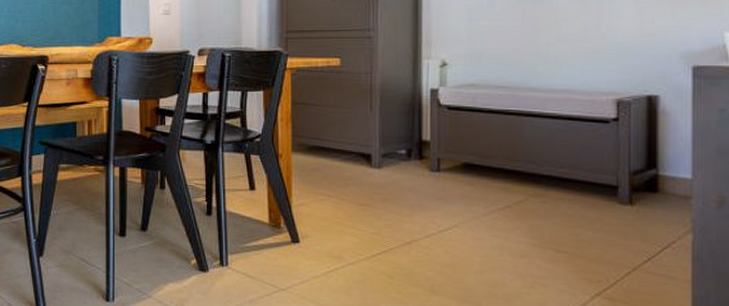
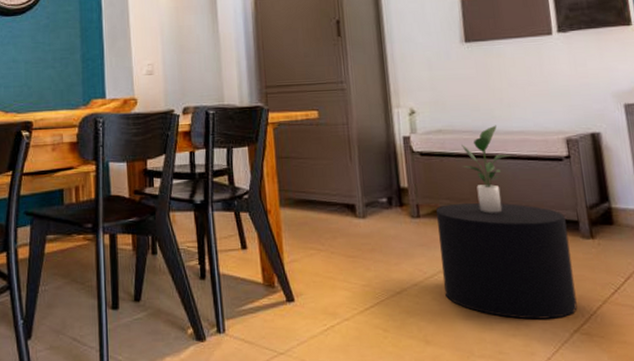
stool: none [457,159,603,281] -> present [436,202,577,320]
potted plant: none [494,82,549,172] -> present [461,125,510,213]

